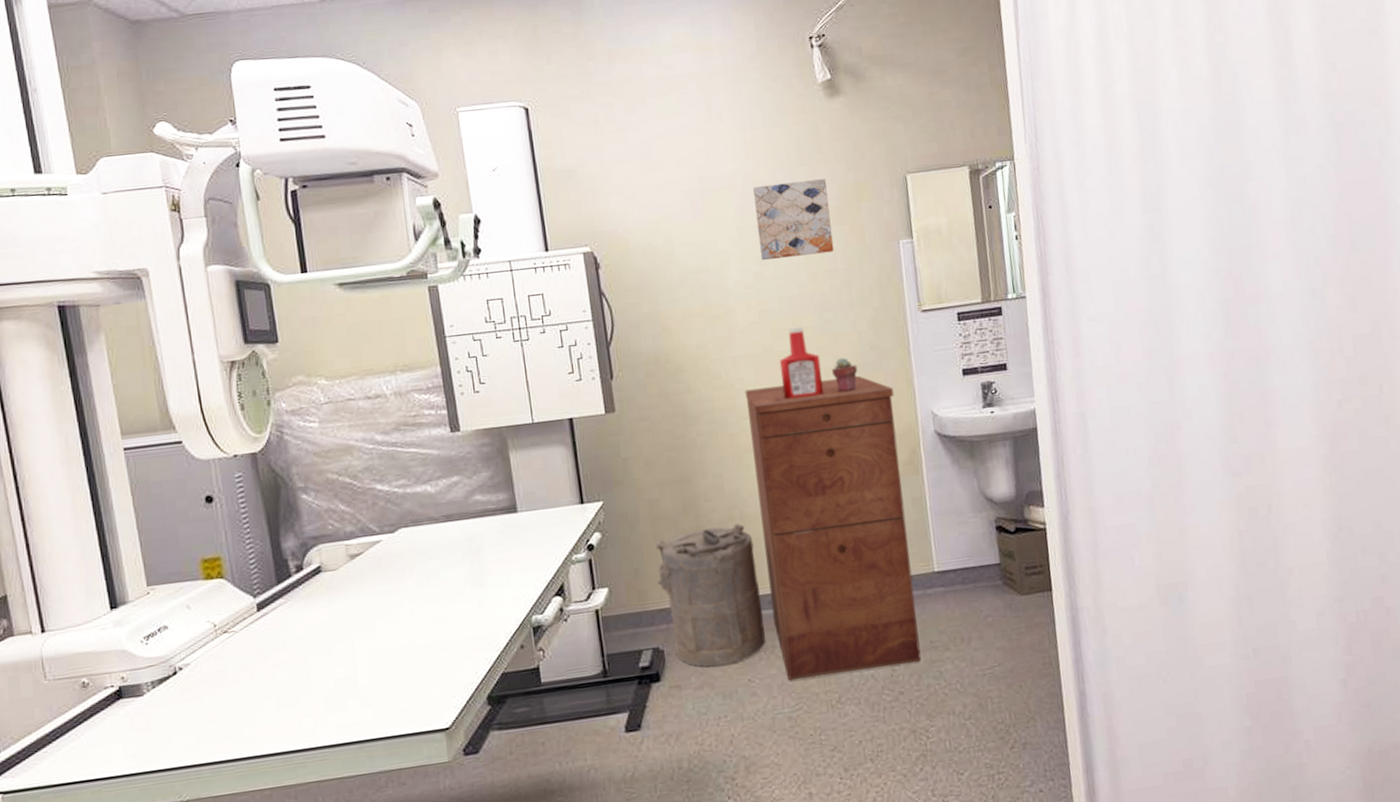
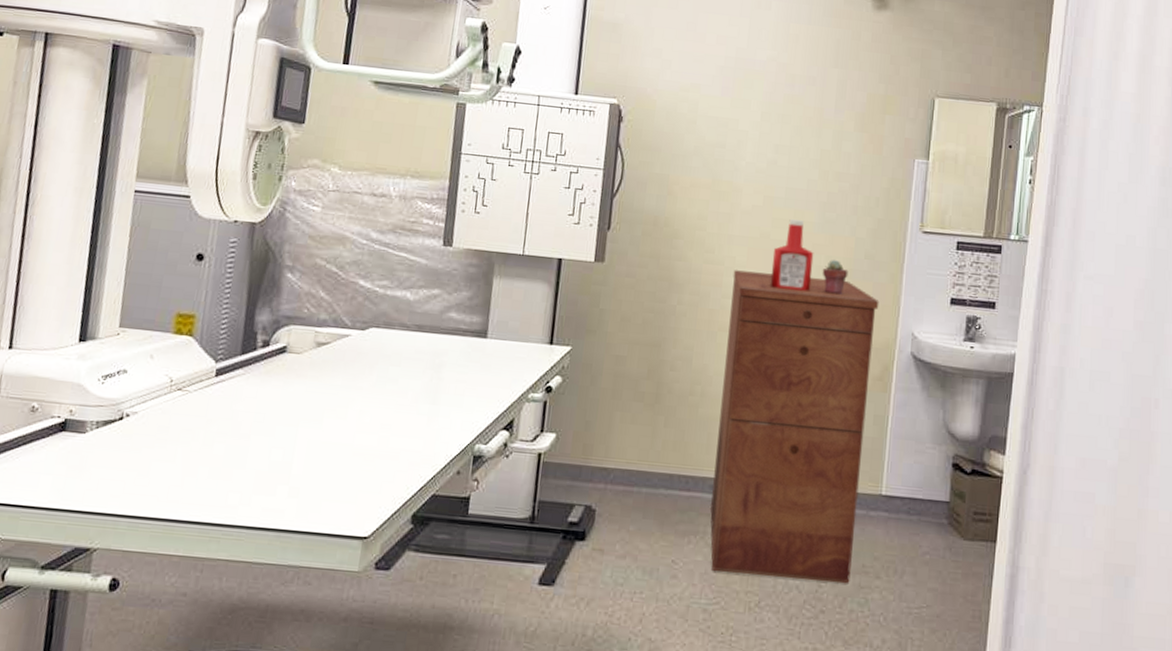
laundry hamper: present [655,523,766,667] -> none [606,396,709,540]
wall art: present [753,179,834,261] -> none [777,77,857,156]

